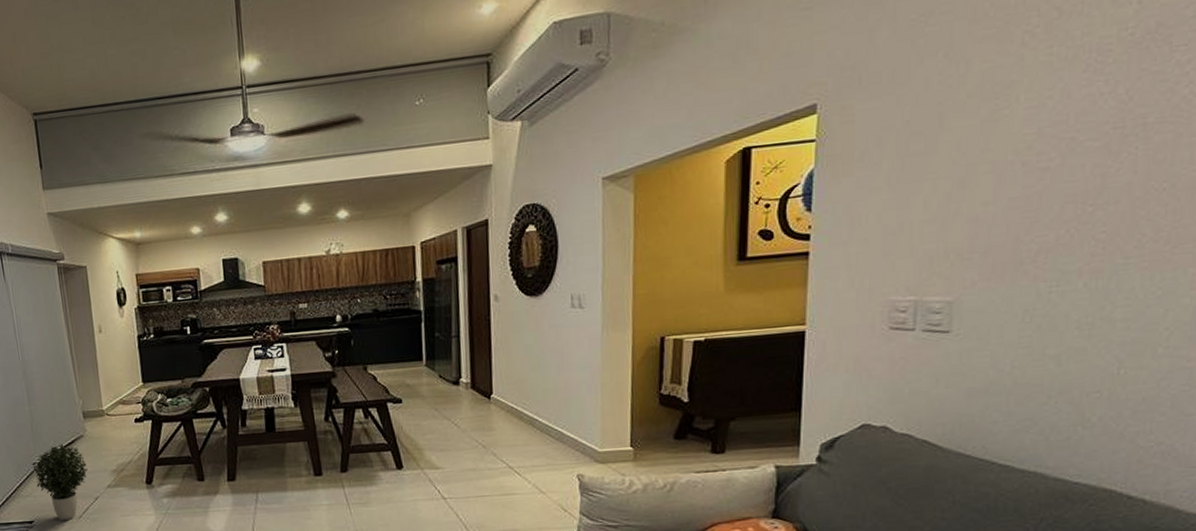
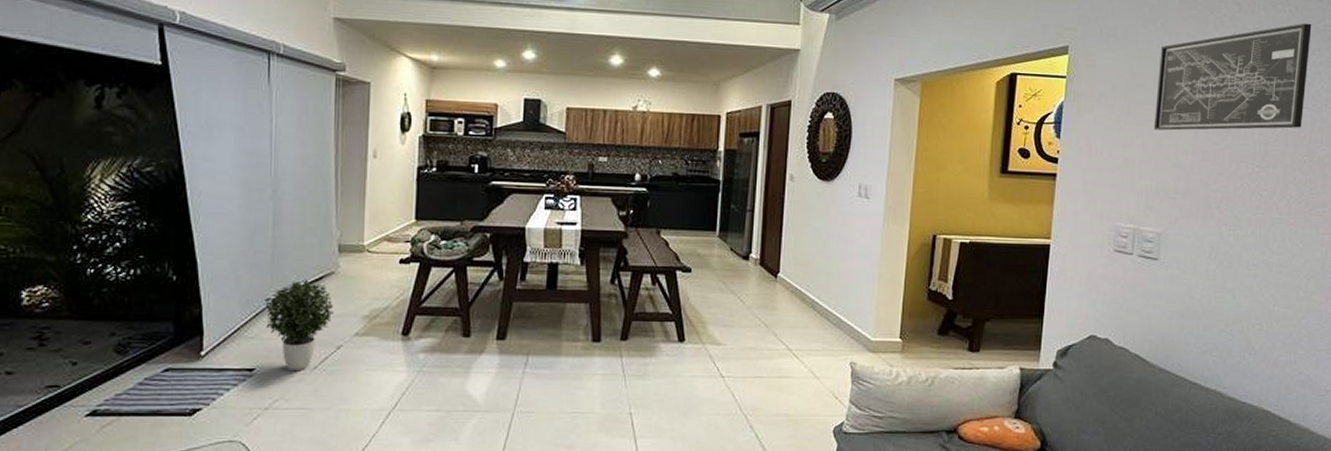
wall art: none [937,12,1174,183] -> present [1153,23,1312,131]

